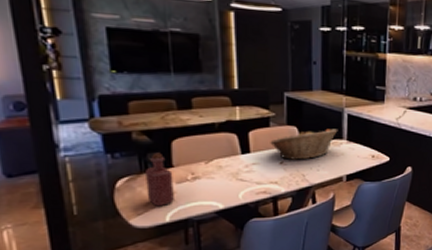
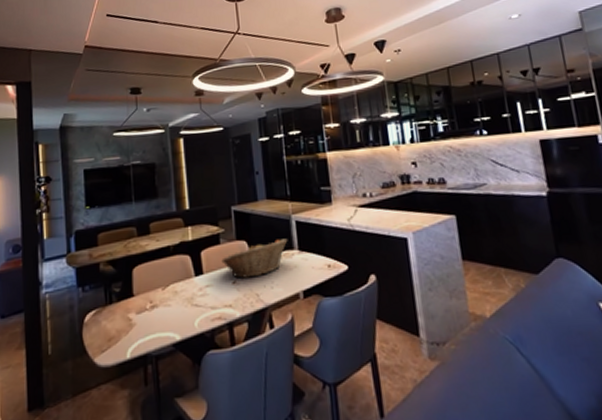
bottle: present [146,152,174,207] -> none [110,282,134,342]

